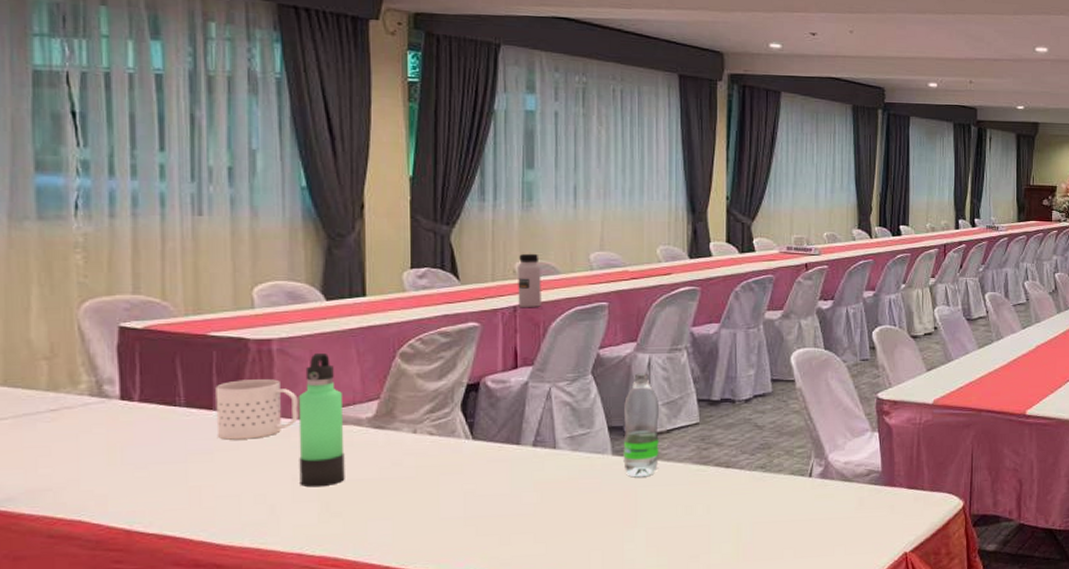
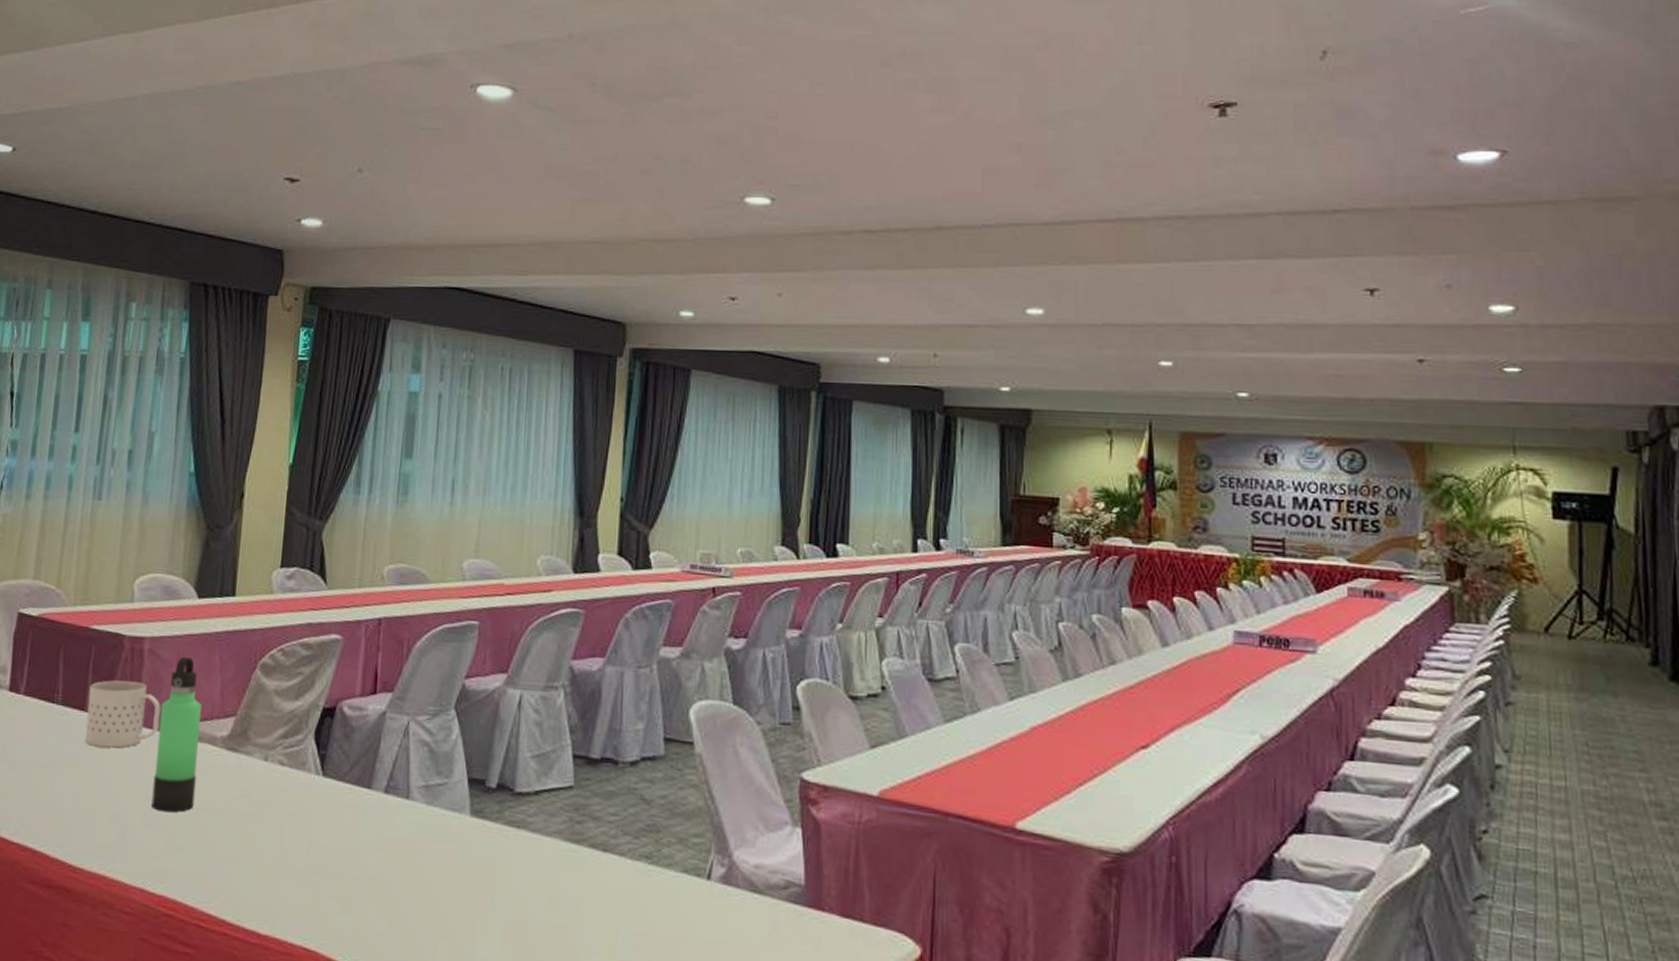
water bottle: present [518,253,541,307] -> none [383,556,411,622]
bottle: present [623,373,659,478] -> none [482,713,528,850]

